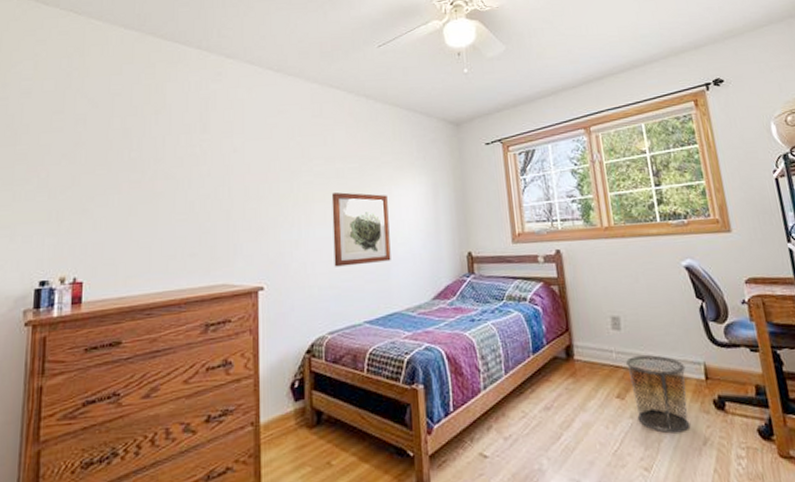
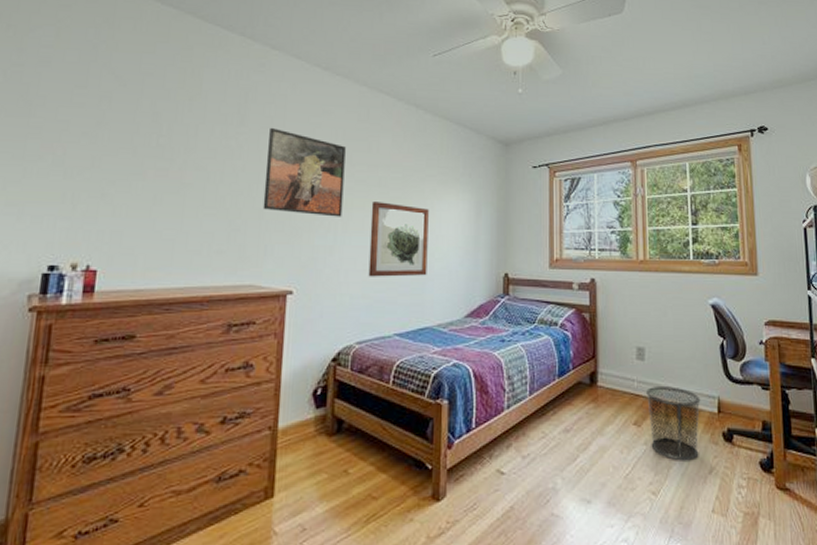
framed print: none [229,131,305,212] -> present [263,127,346,217]

